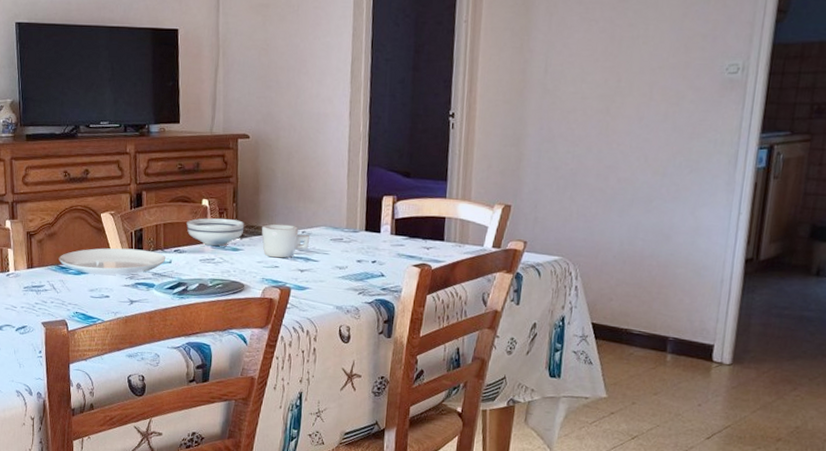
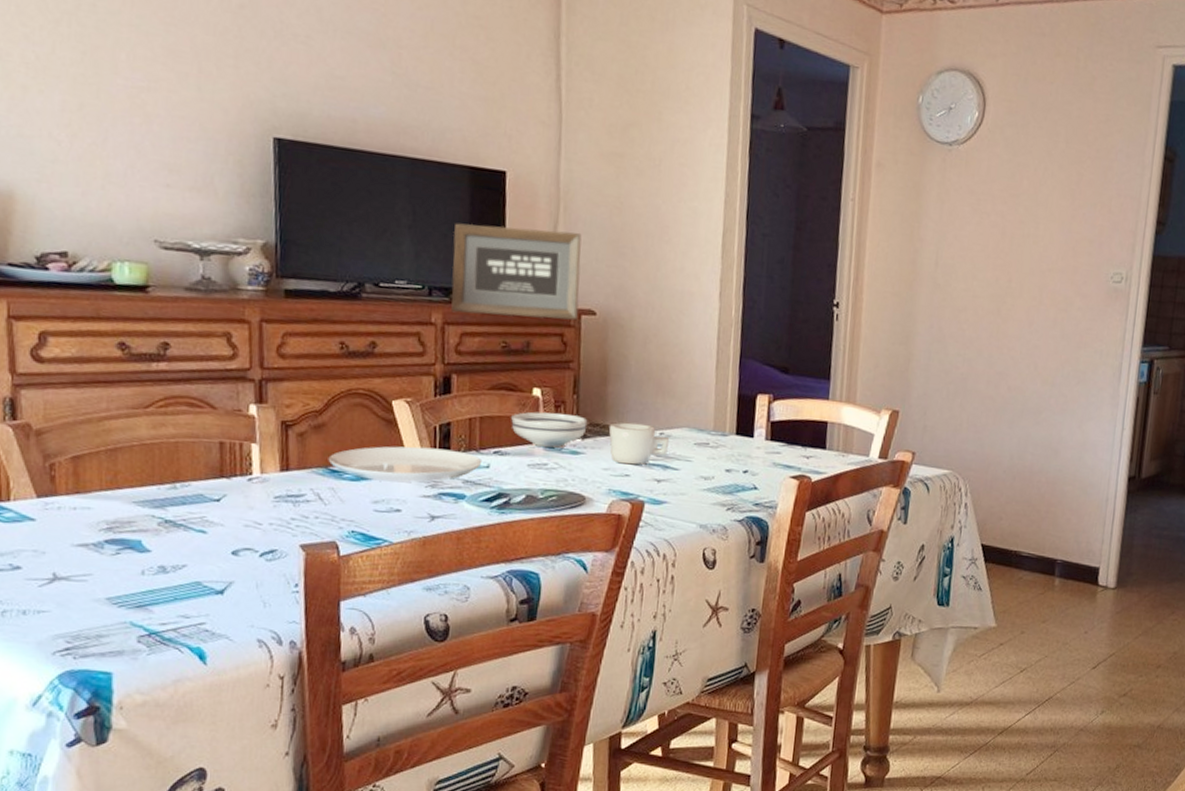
picture frame: none [140,72,237,144] -> present [451,223,582,321]

